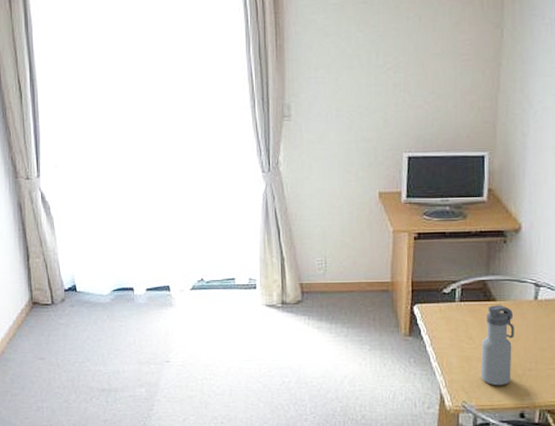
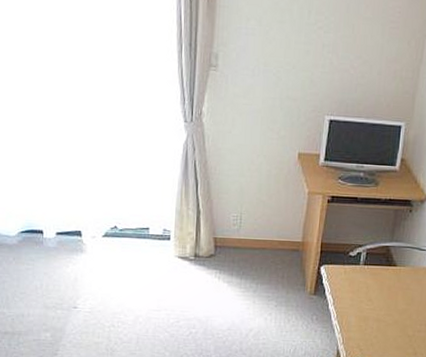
water bottle: present [480,305,514,386] -> none [375,270,411,345]

